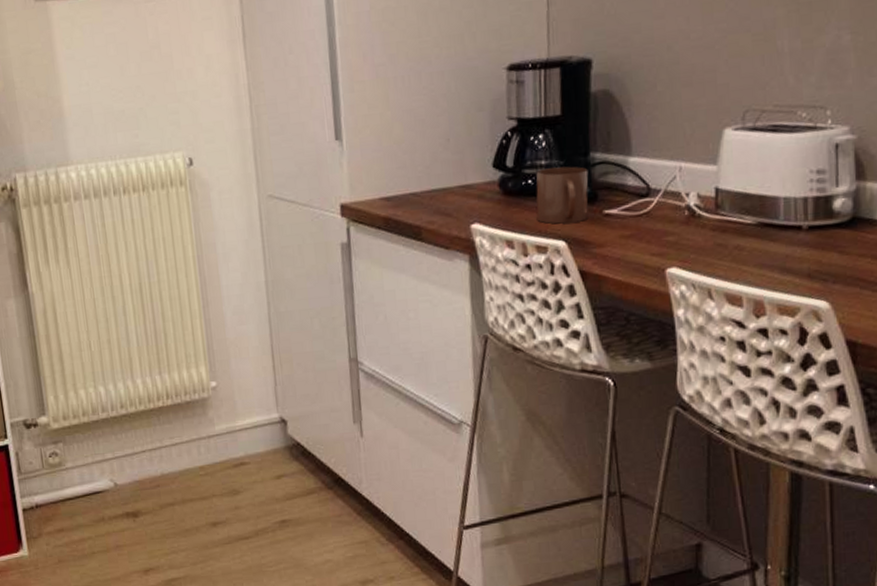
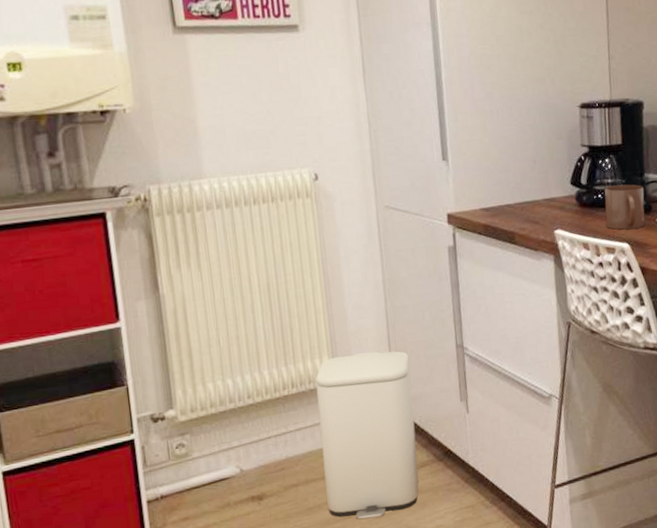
pedal bin: none [191,362,306,547] -> present [315,351,419,520]

